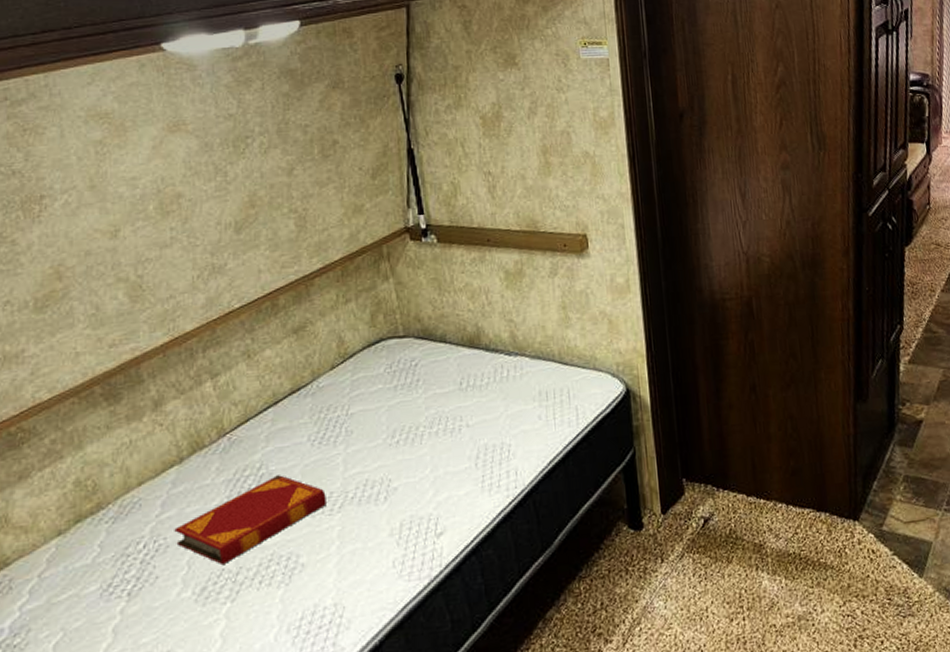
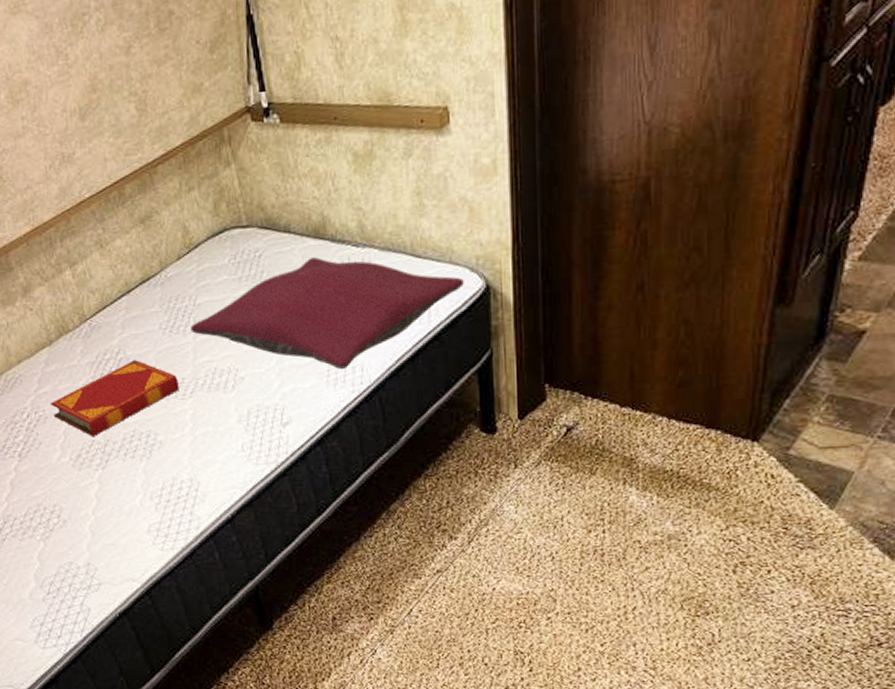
pillow: none [342,365,607,474] -> present [190,257,464,369]

